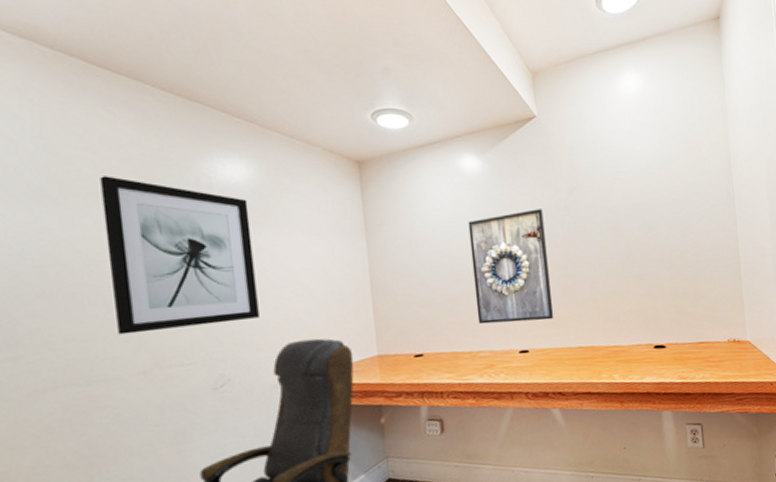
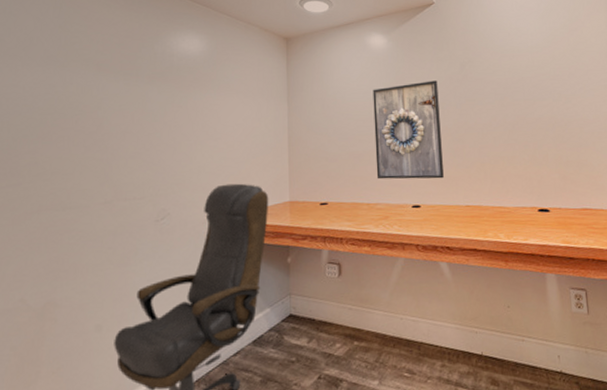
wall art: present [100,176,259,335] -> none [91,46,198,171]

